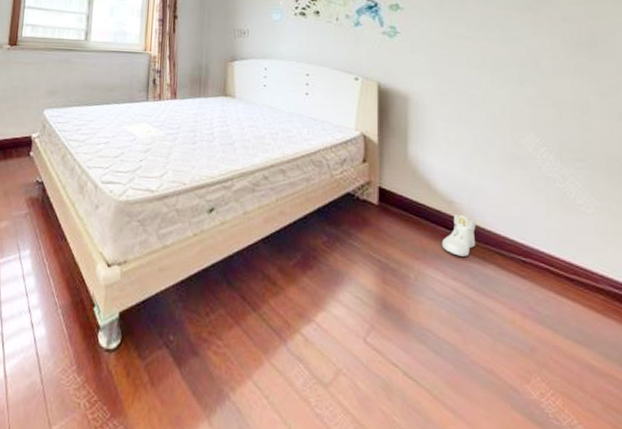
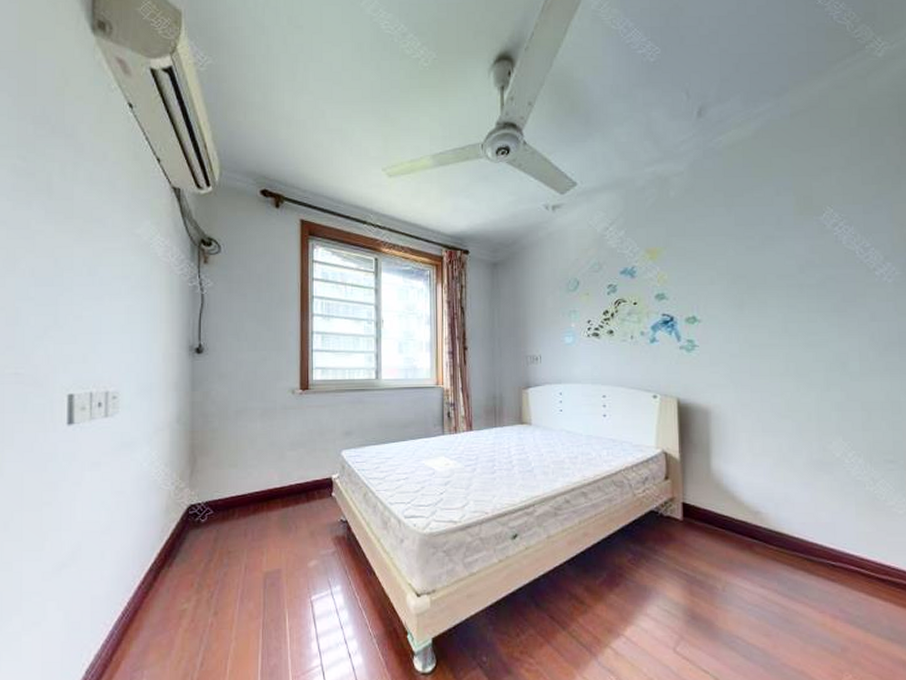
sneaker: present [442,214,476,257] -> none [748,524,784,564]

